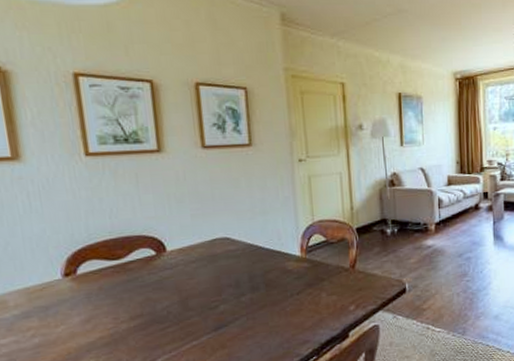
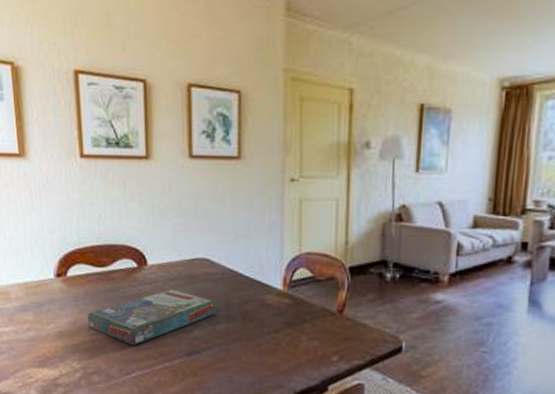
board game: none [102,270,241,332] -> present [87,288,216,346]

